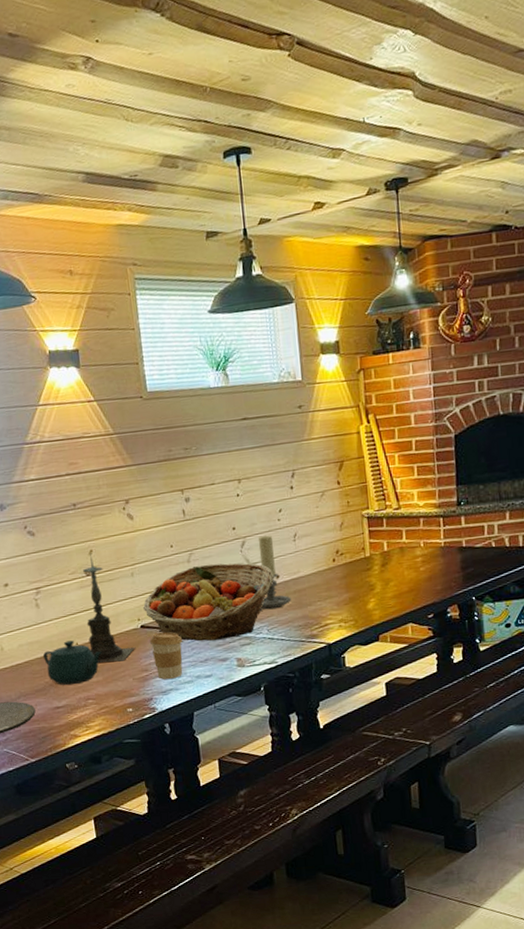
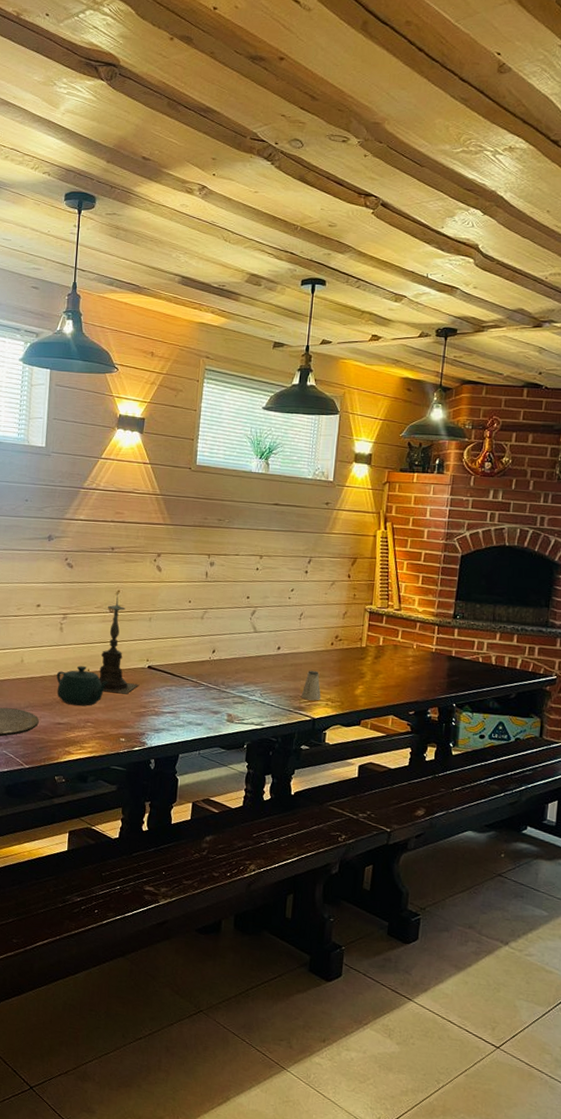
fruit basket: present [142,562,274,642] -> none [153,623,275,695]
coffee cup: present [150,631,183,679] -> none [153,675,182,720]
candle holder: present [258,535,292,611] -> none [256,609,287,677]
saltshaker: none [311,592,333,626] -> present [301,670,321,701]

